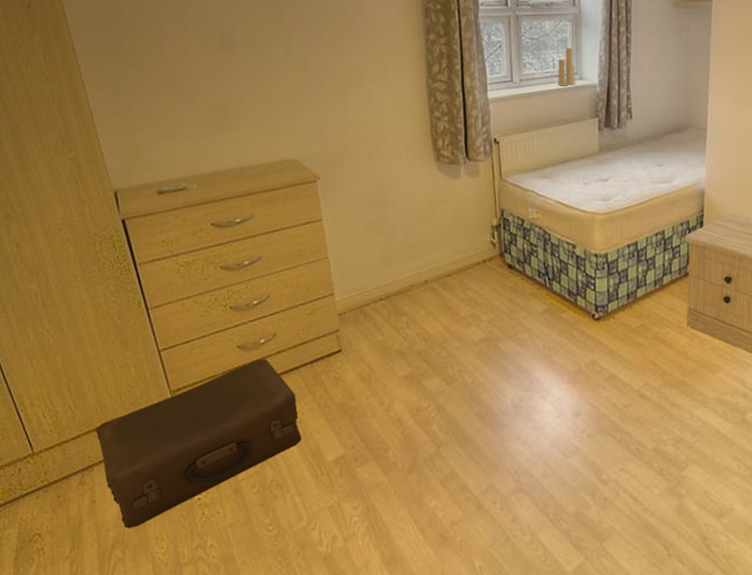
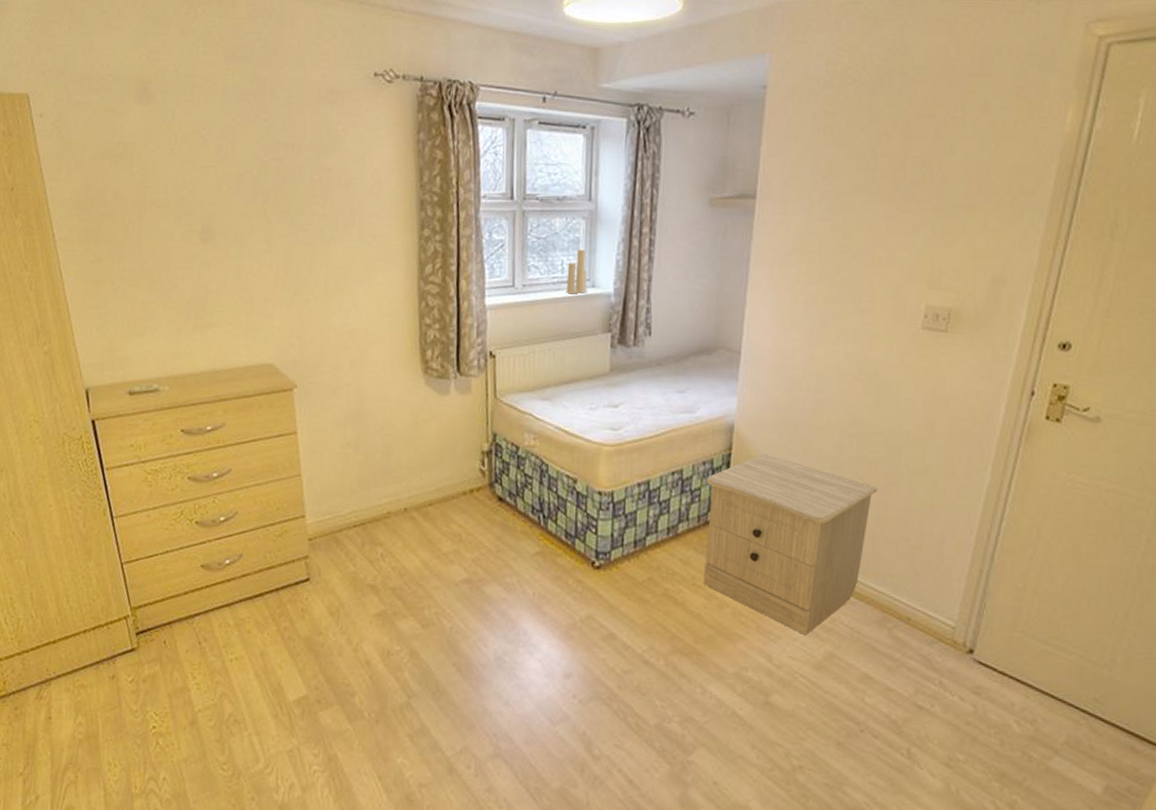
suitcase: present [95,358,302,528] -> none [54,580,263,751]

